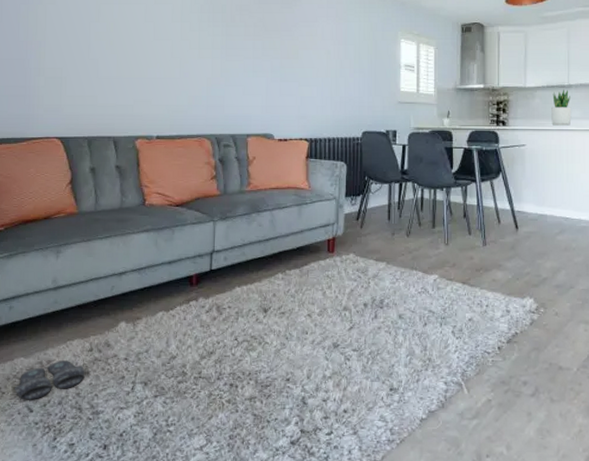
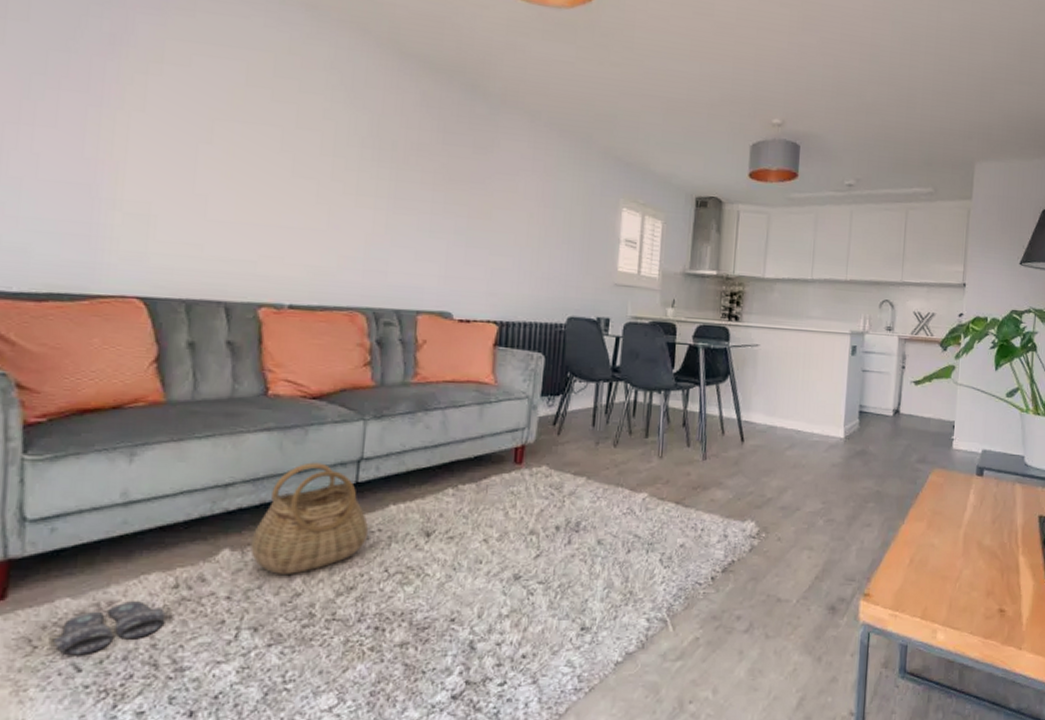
basket: none [139,255,221,341] -> present [250,462,368,574]
planter: present [551,89,572,126] -> none [790,284,813,326]

